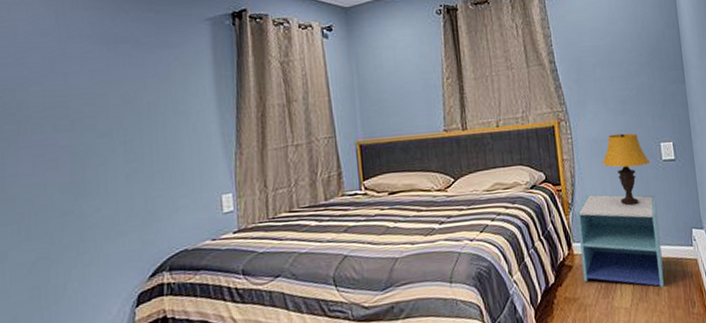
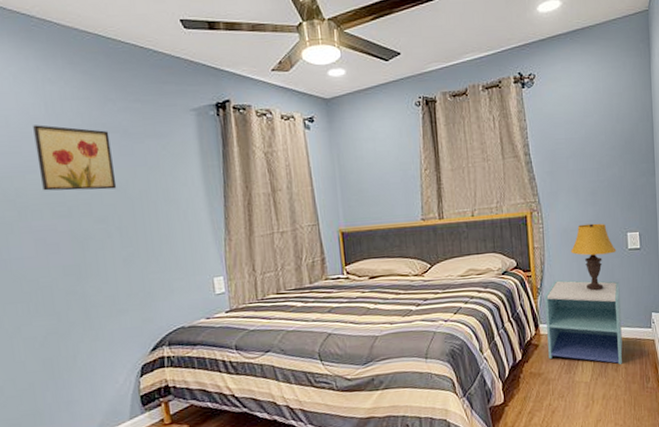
wall art: none [41,35,124,104] -> present [33,125,117,191]

